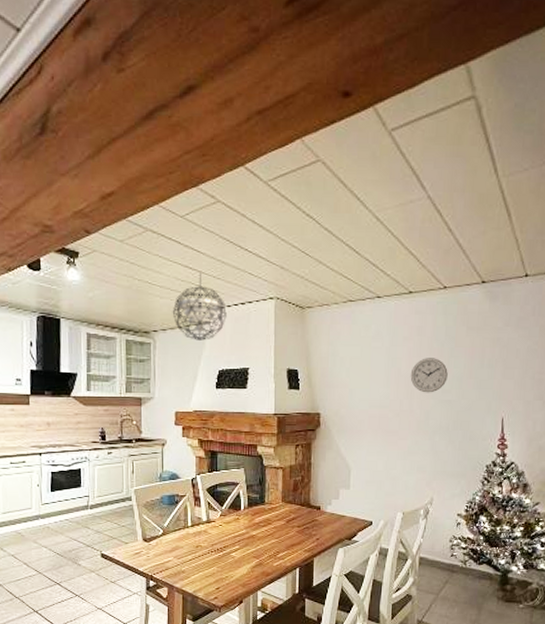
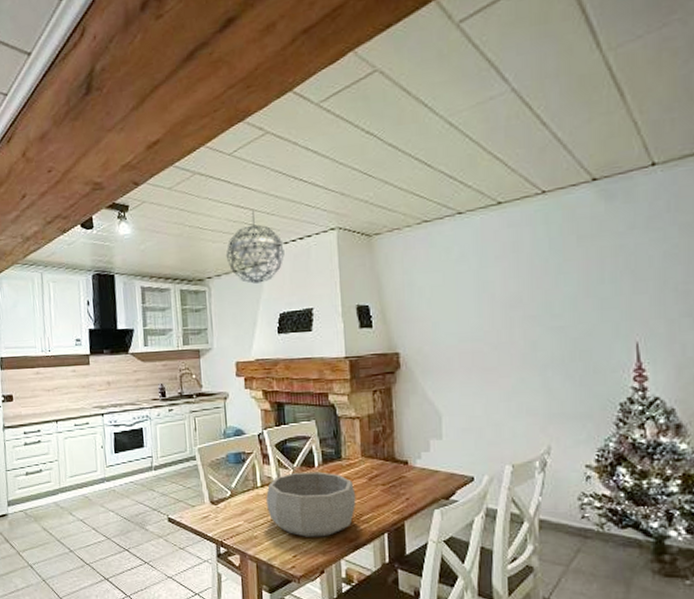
decorative bowl: none [196,514,275,572] -> present [266,471,356,537]
wall clock: present [410,358,448,393] -> none [507,277,557,320]

